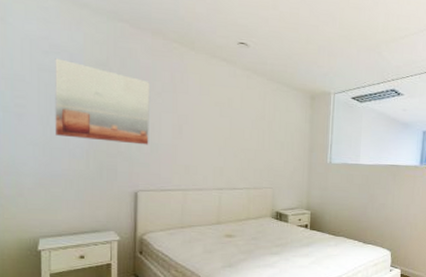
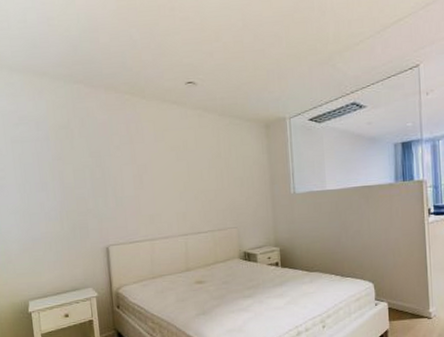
wall art: present [55,58,150,145] -> none [24,128,114,202]

